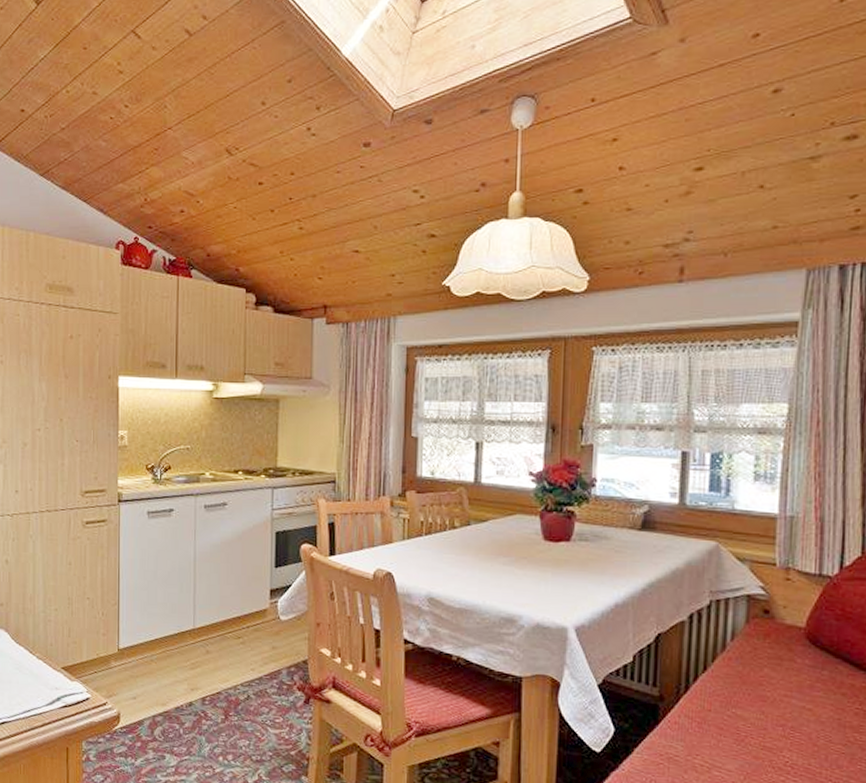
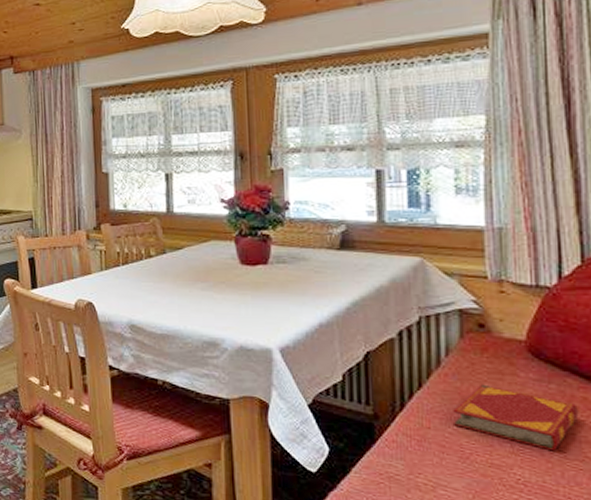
hardback book: none [733,669,846,735] -> present [453,384,579,451]

